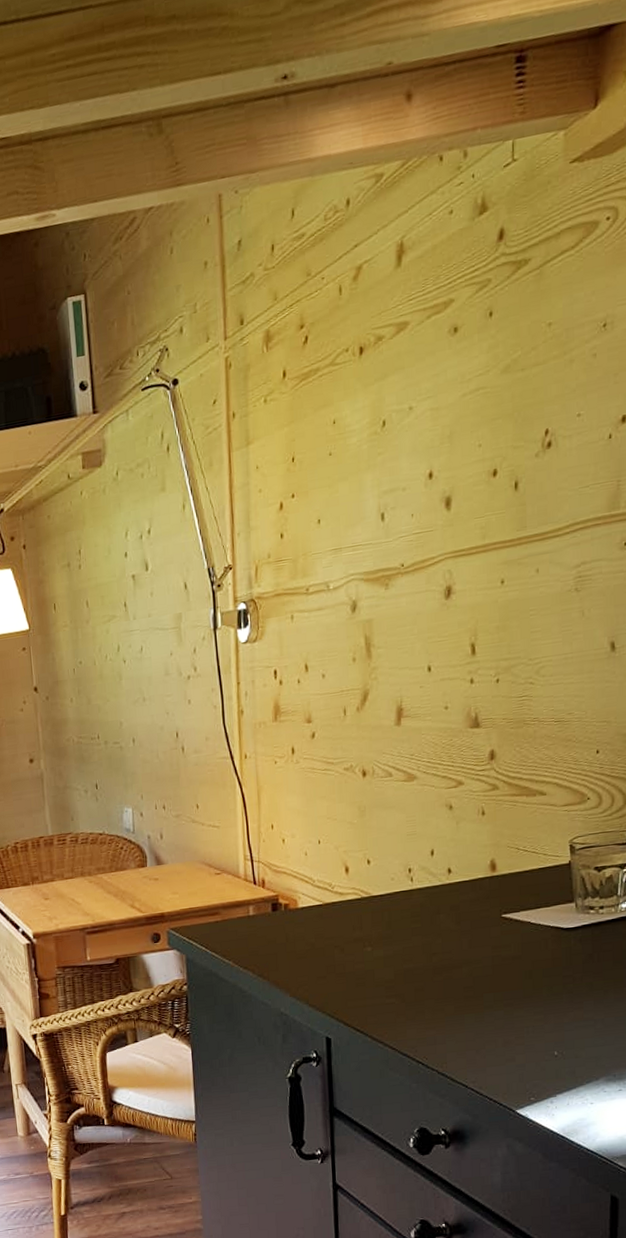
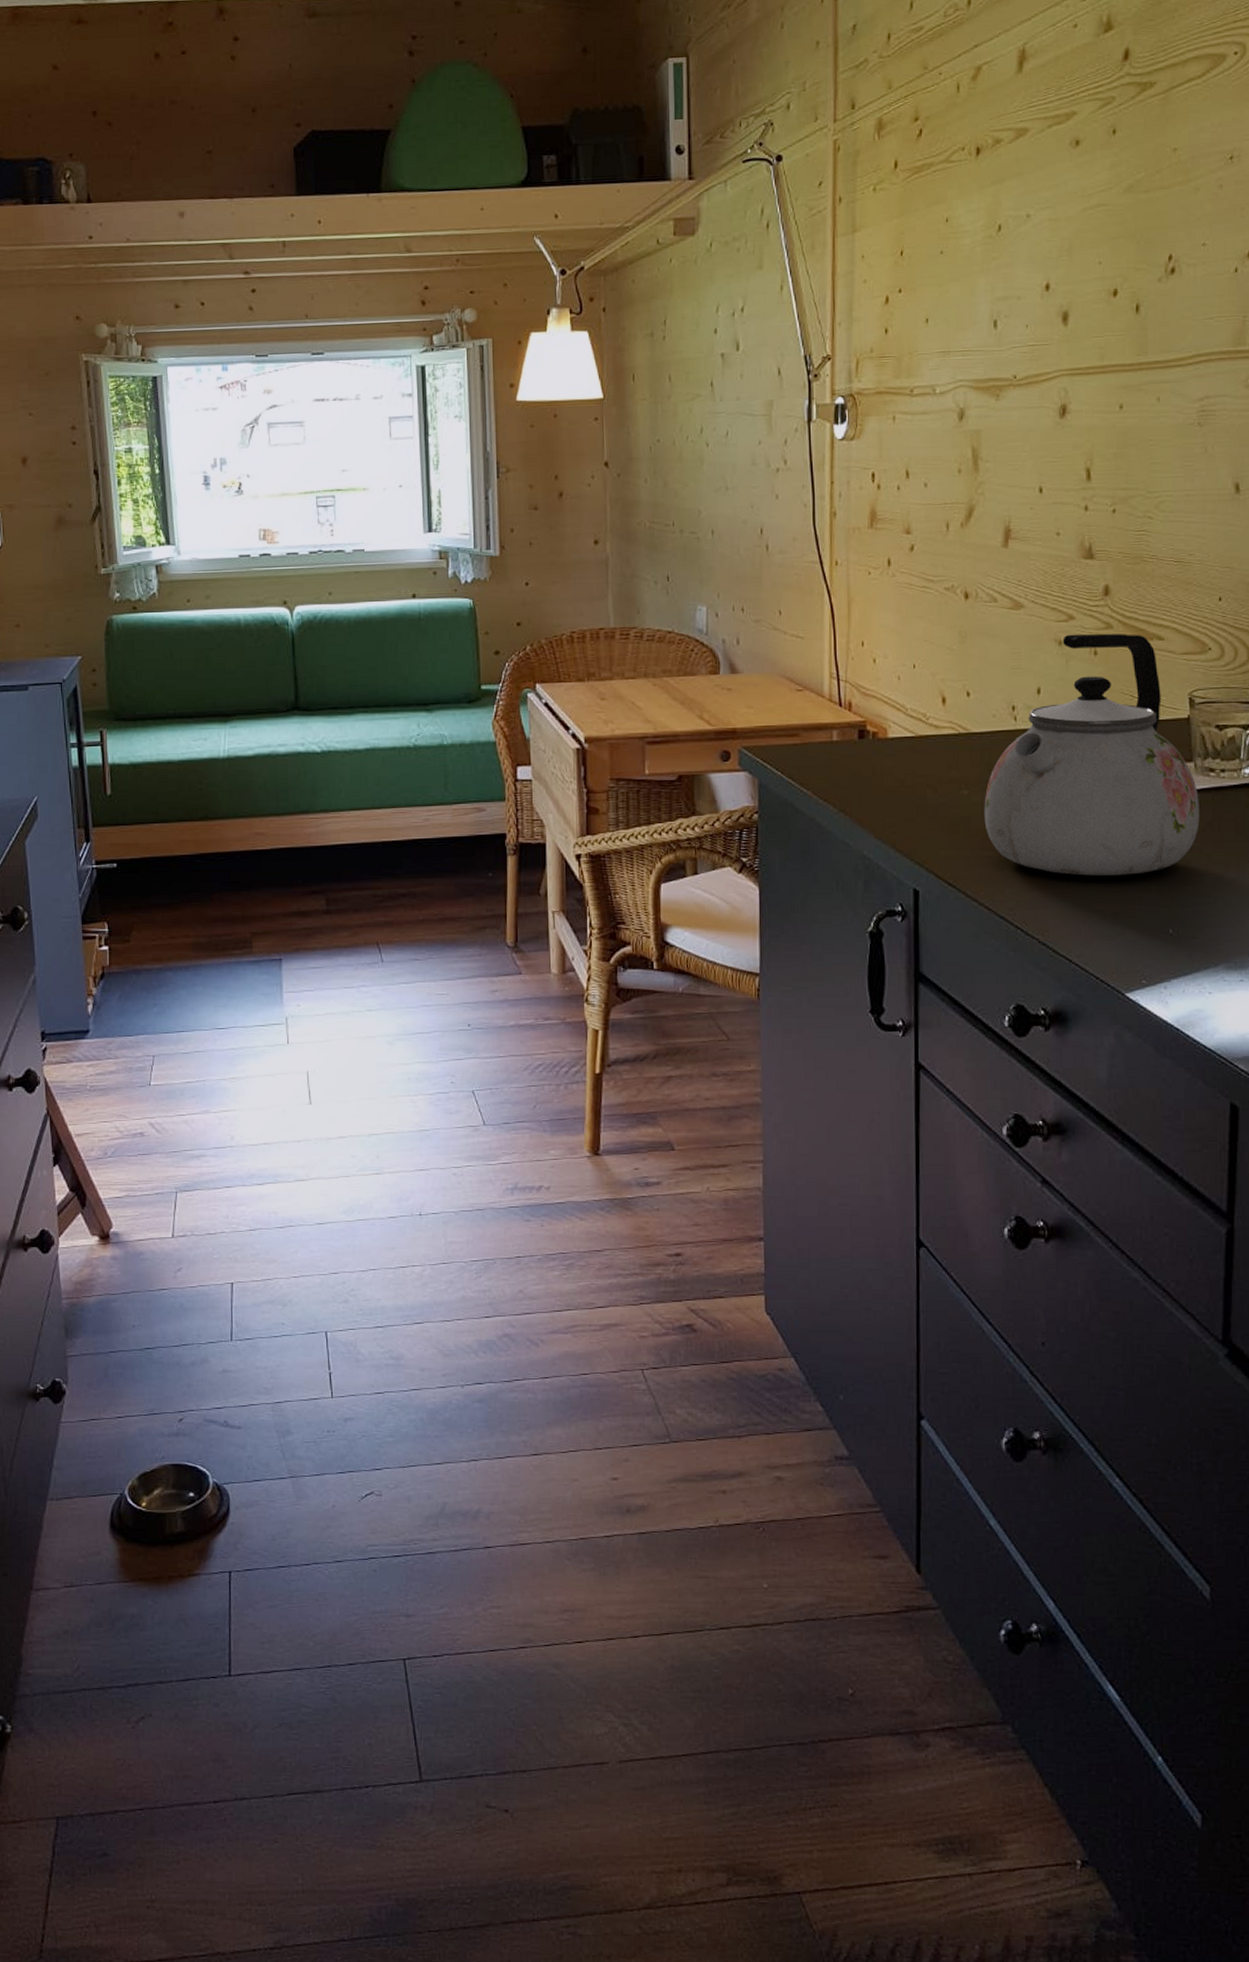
kettle: none [386,792,581,1012] -> present [984,633,1200,876]

